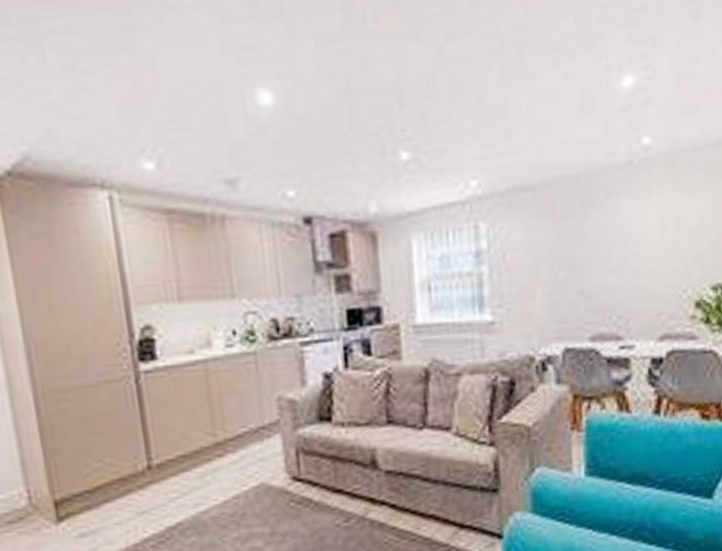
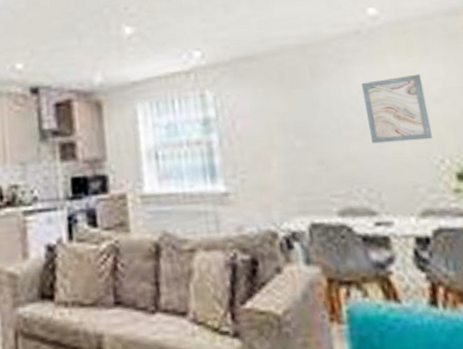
wall art: none [626,207,682,275] -> present [361,74,433,144]

